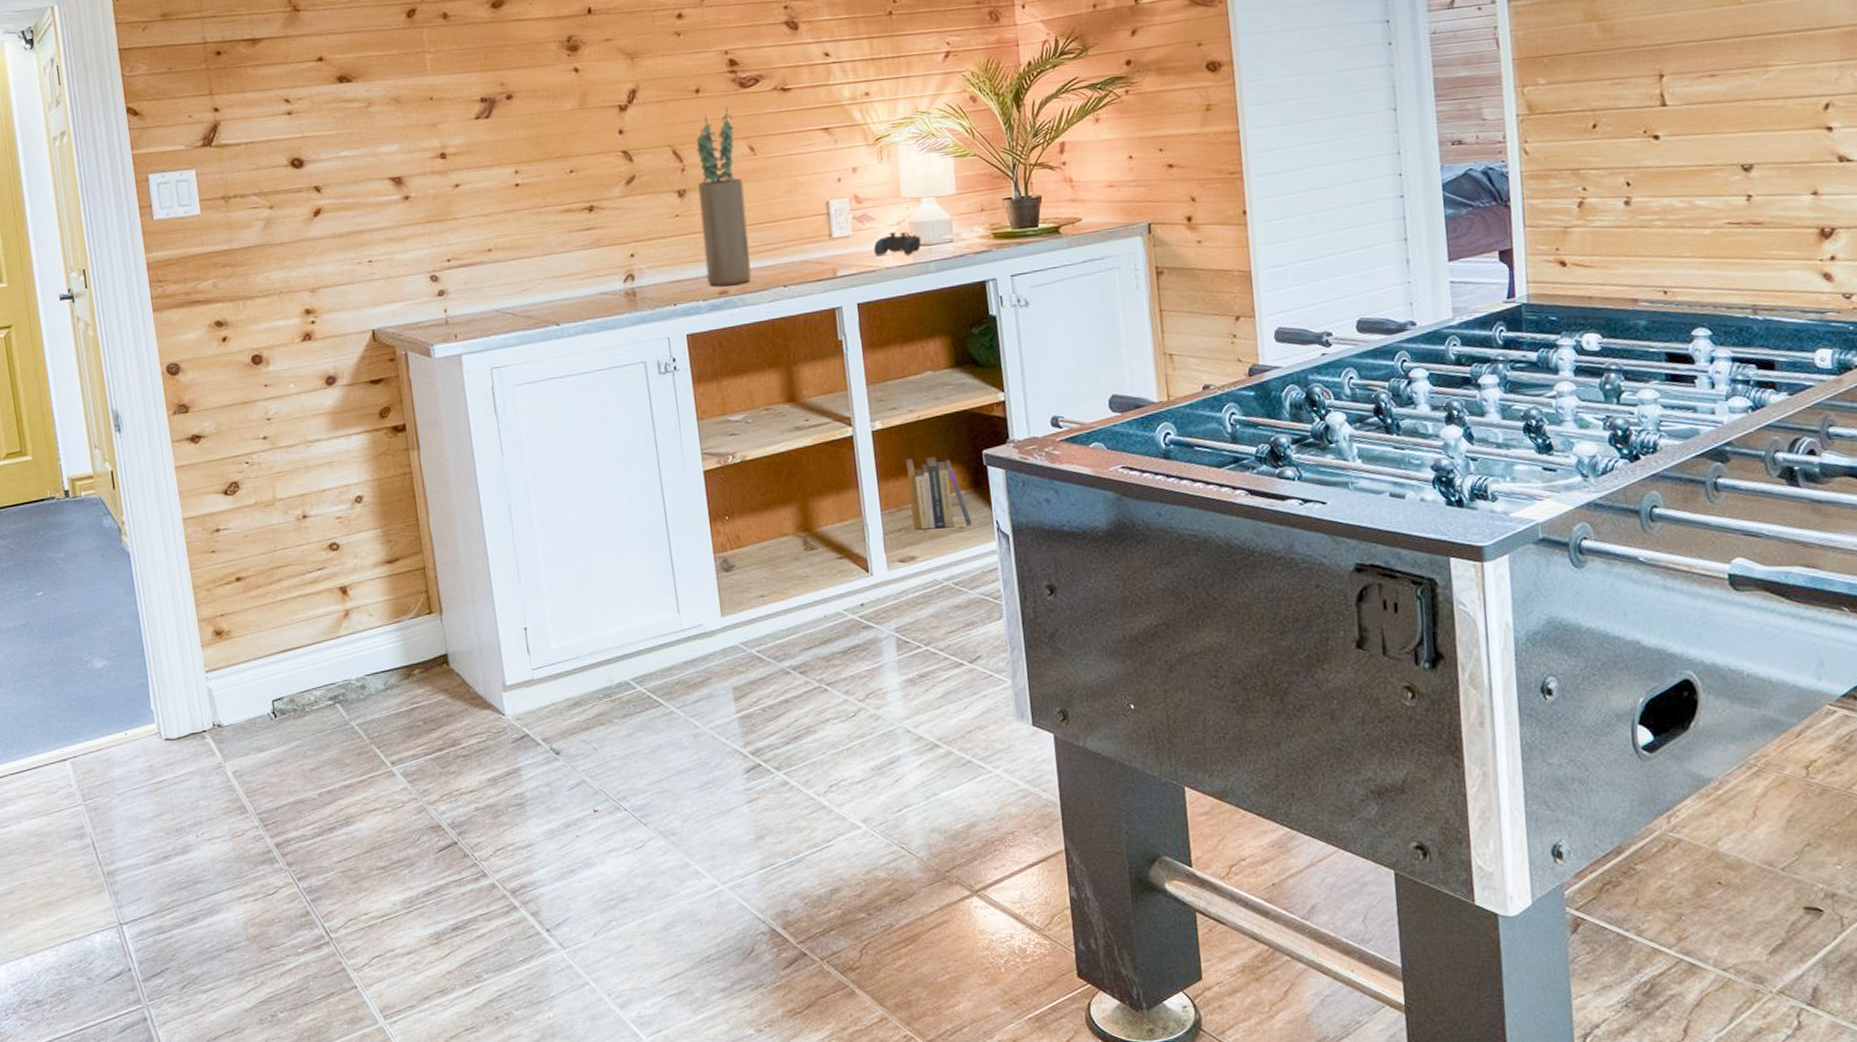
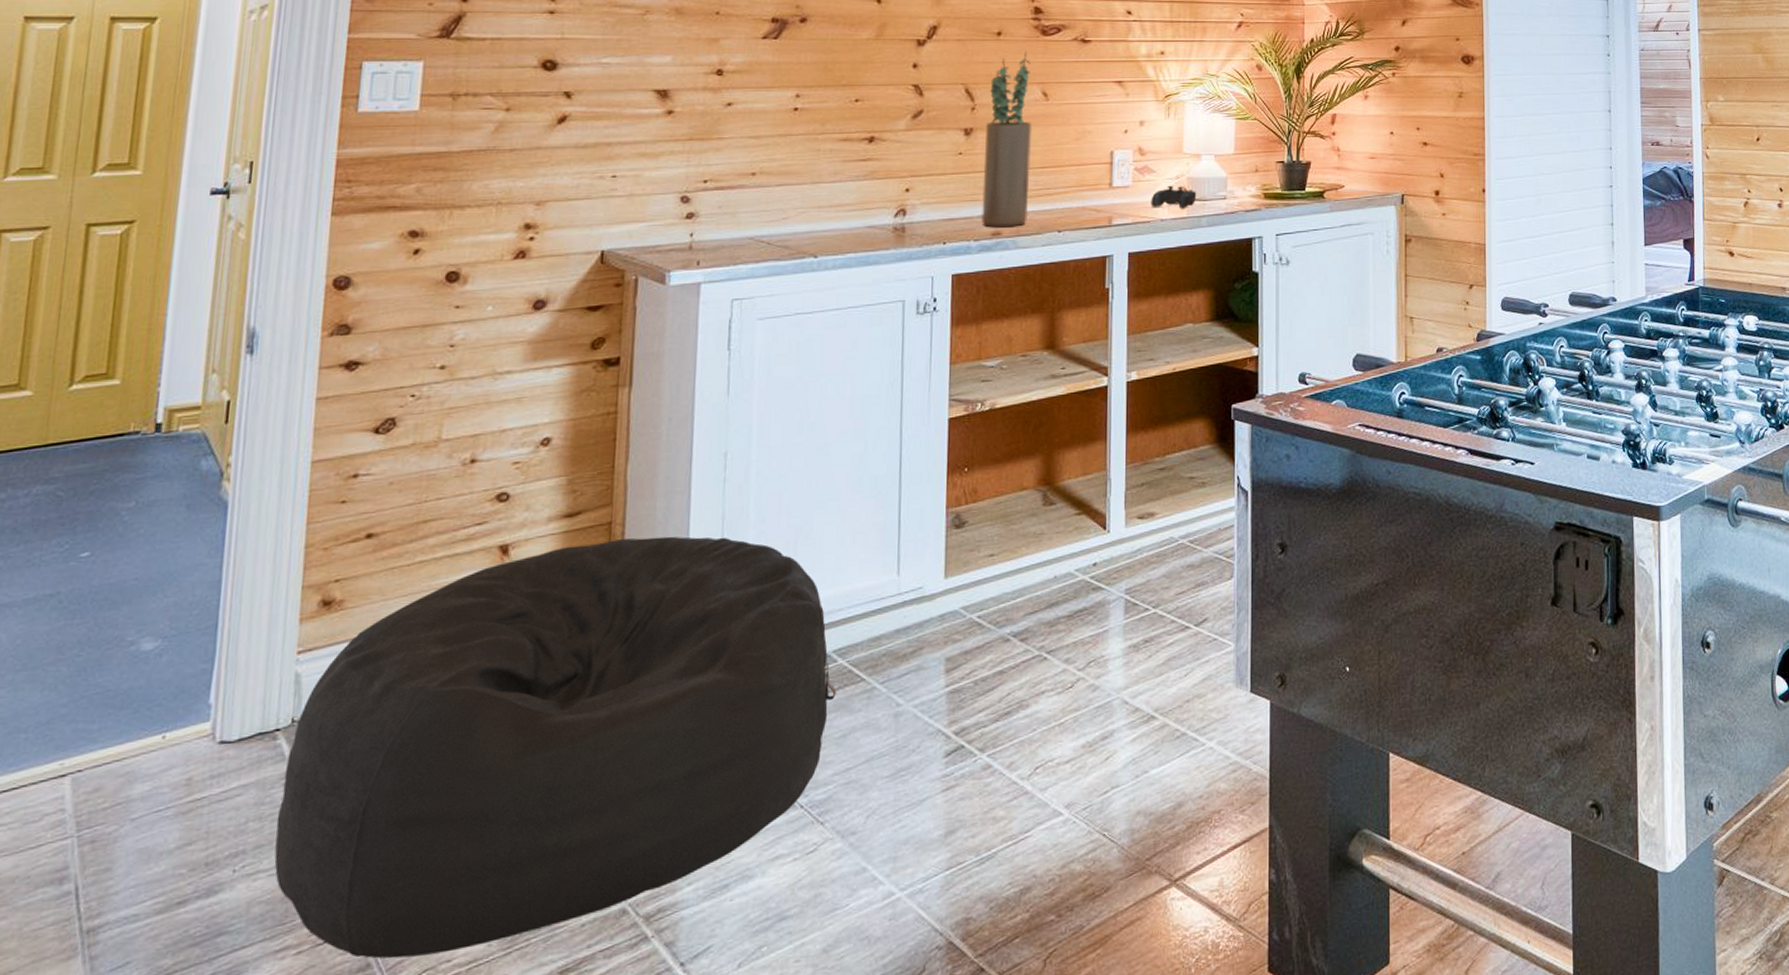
bean bag chair: none [216,579,640,909] -> present [274,536,836,959]
books: present [905,455,972,530] -> none [1155,408,1213,485]

